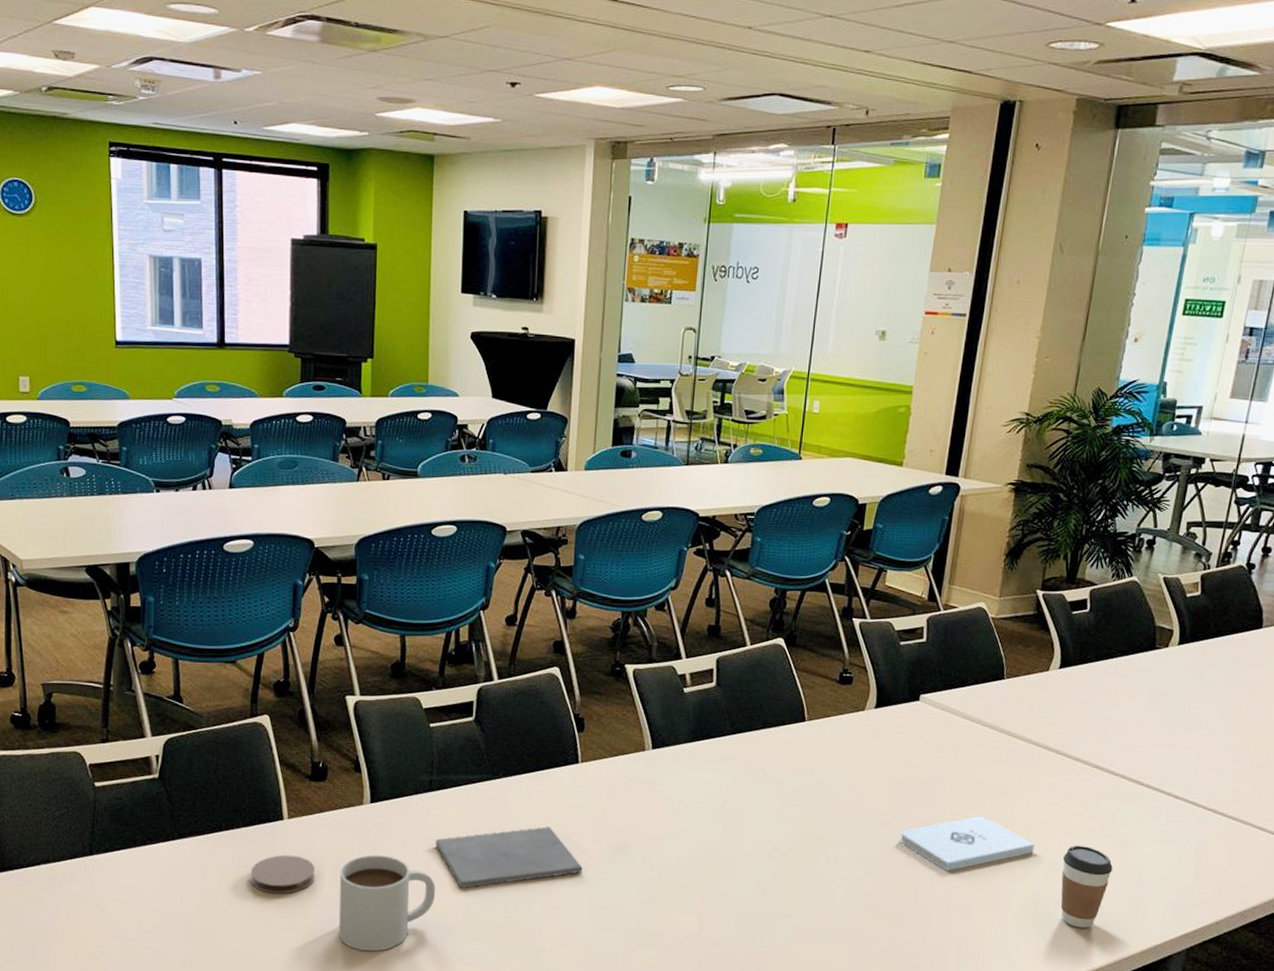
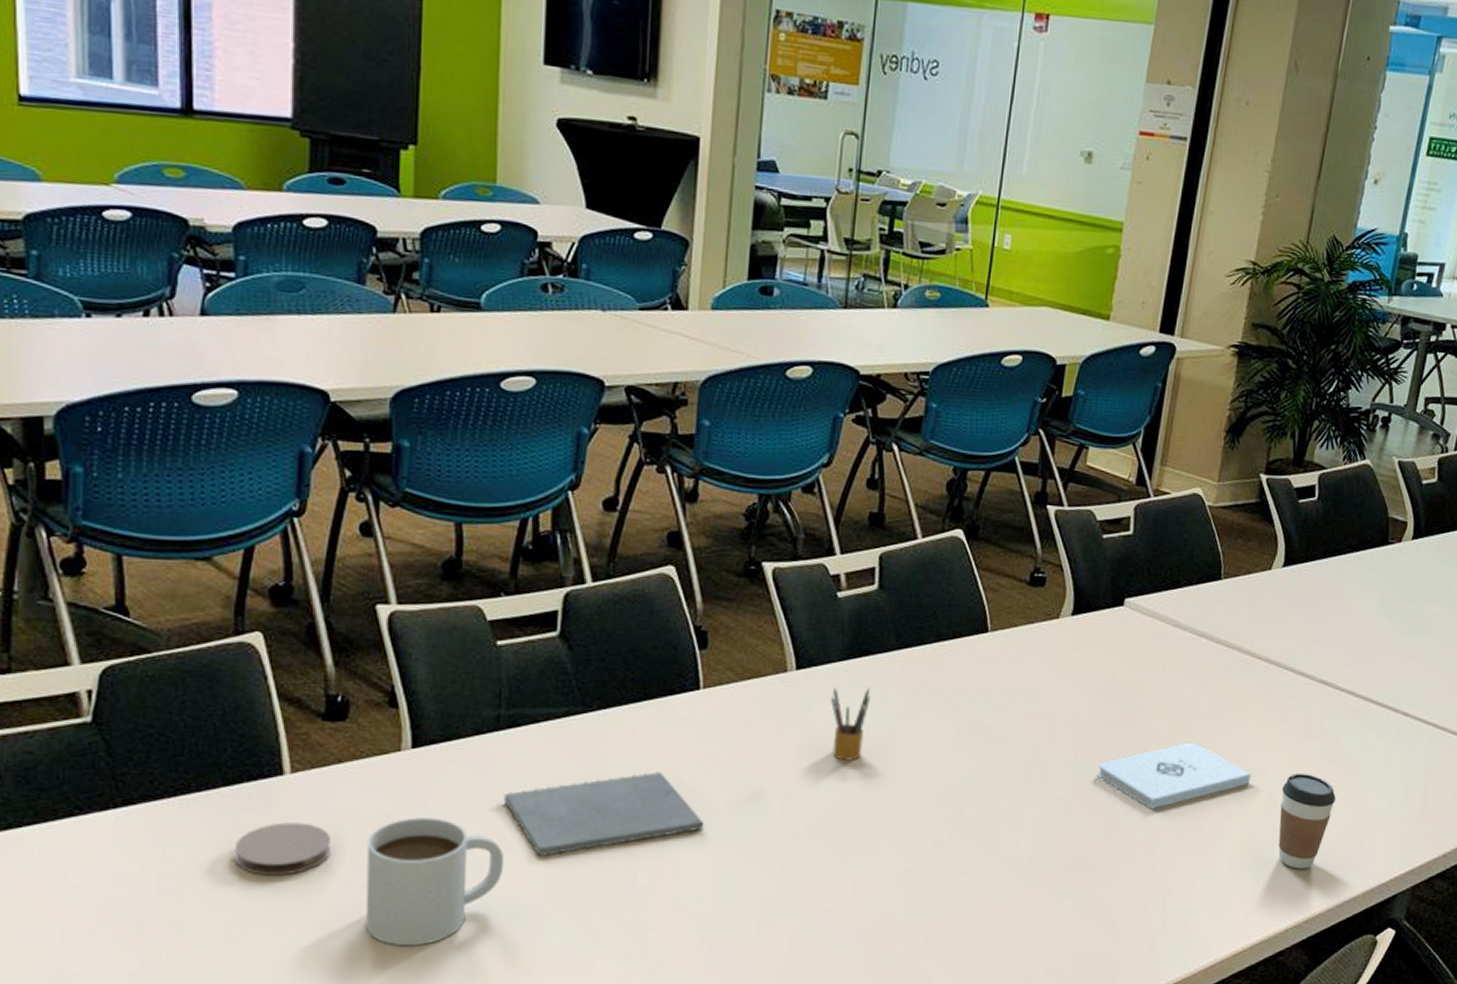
pencil box: none [680,763,711,823] -> present [831,687,870,761]

